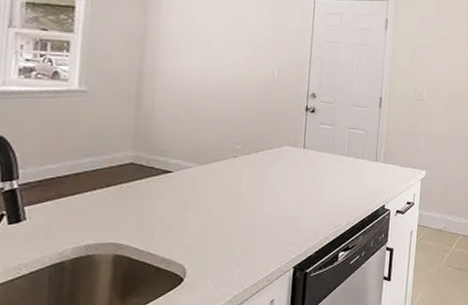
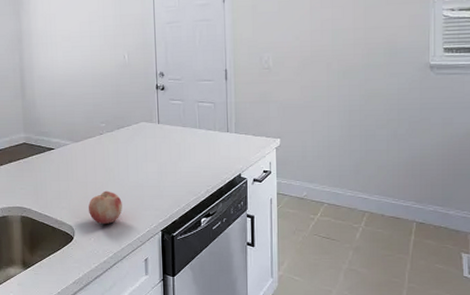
fruit: none [208,222,251,263] -> present [89,190,122,225]

